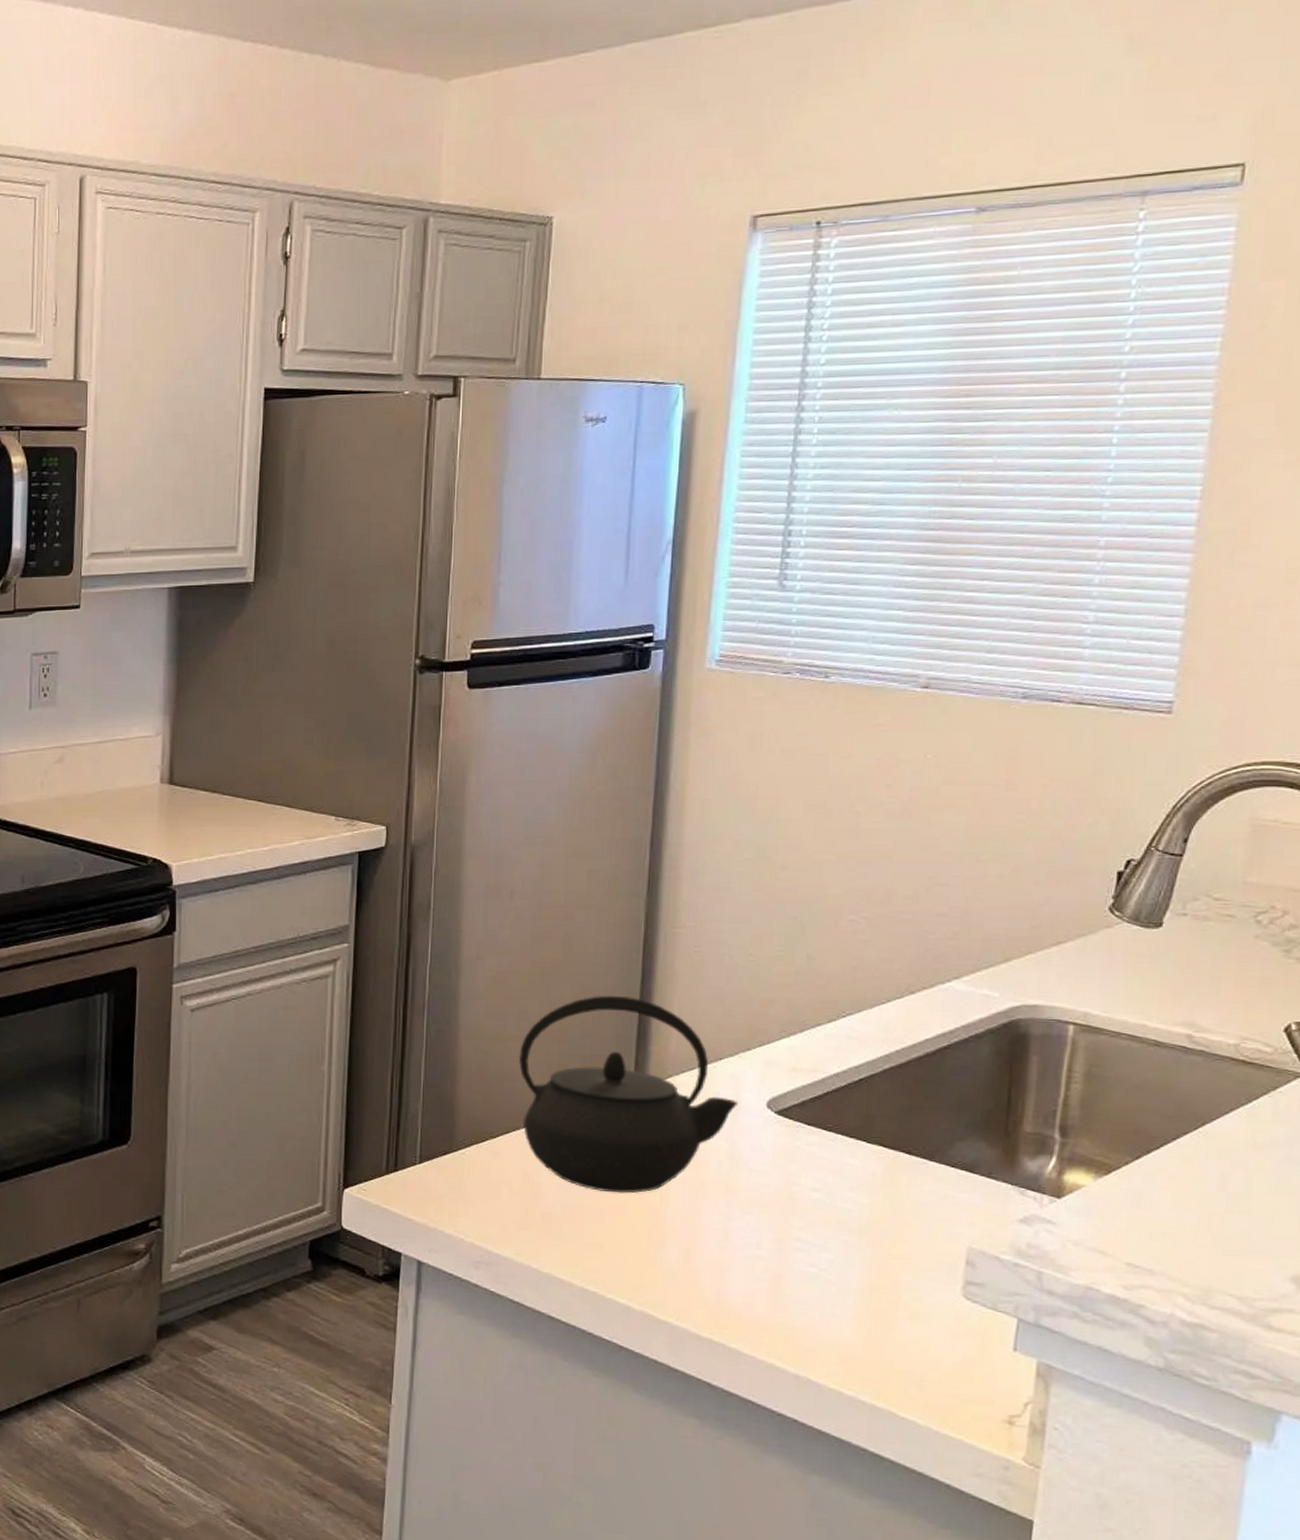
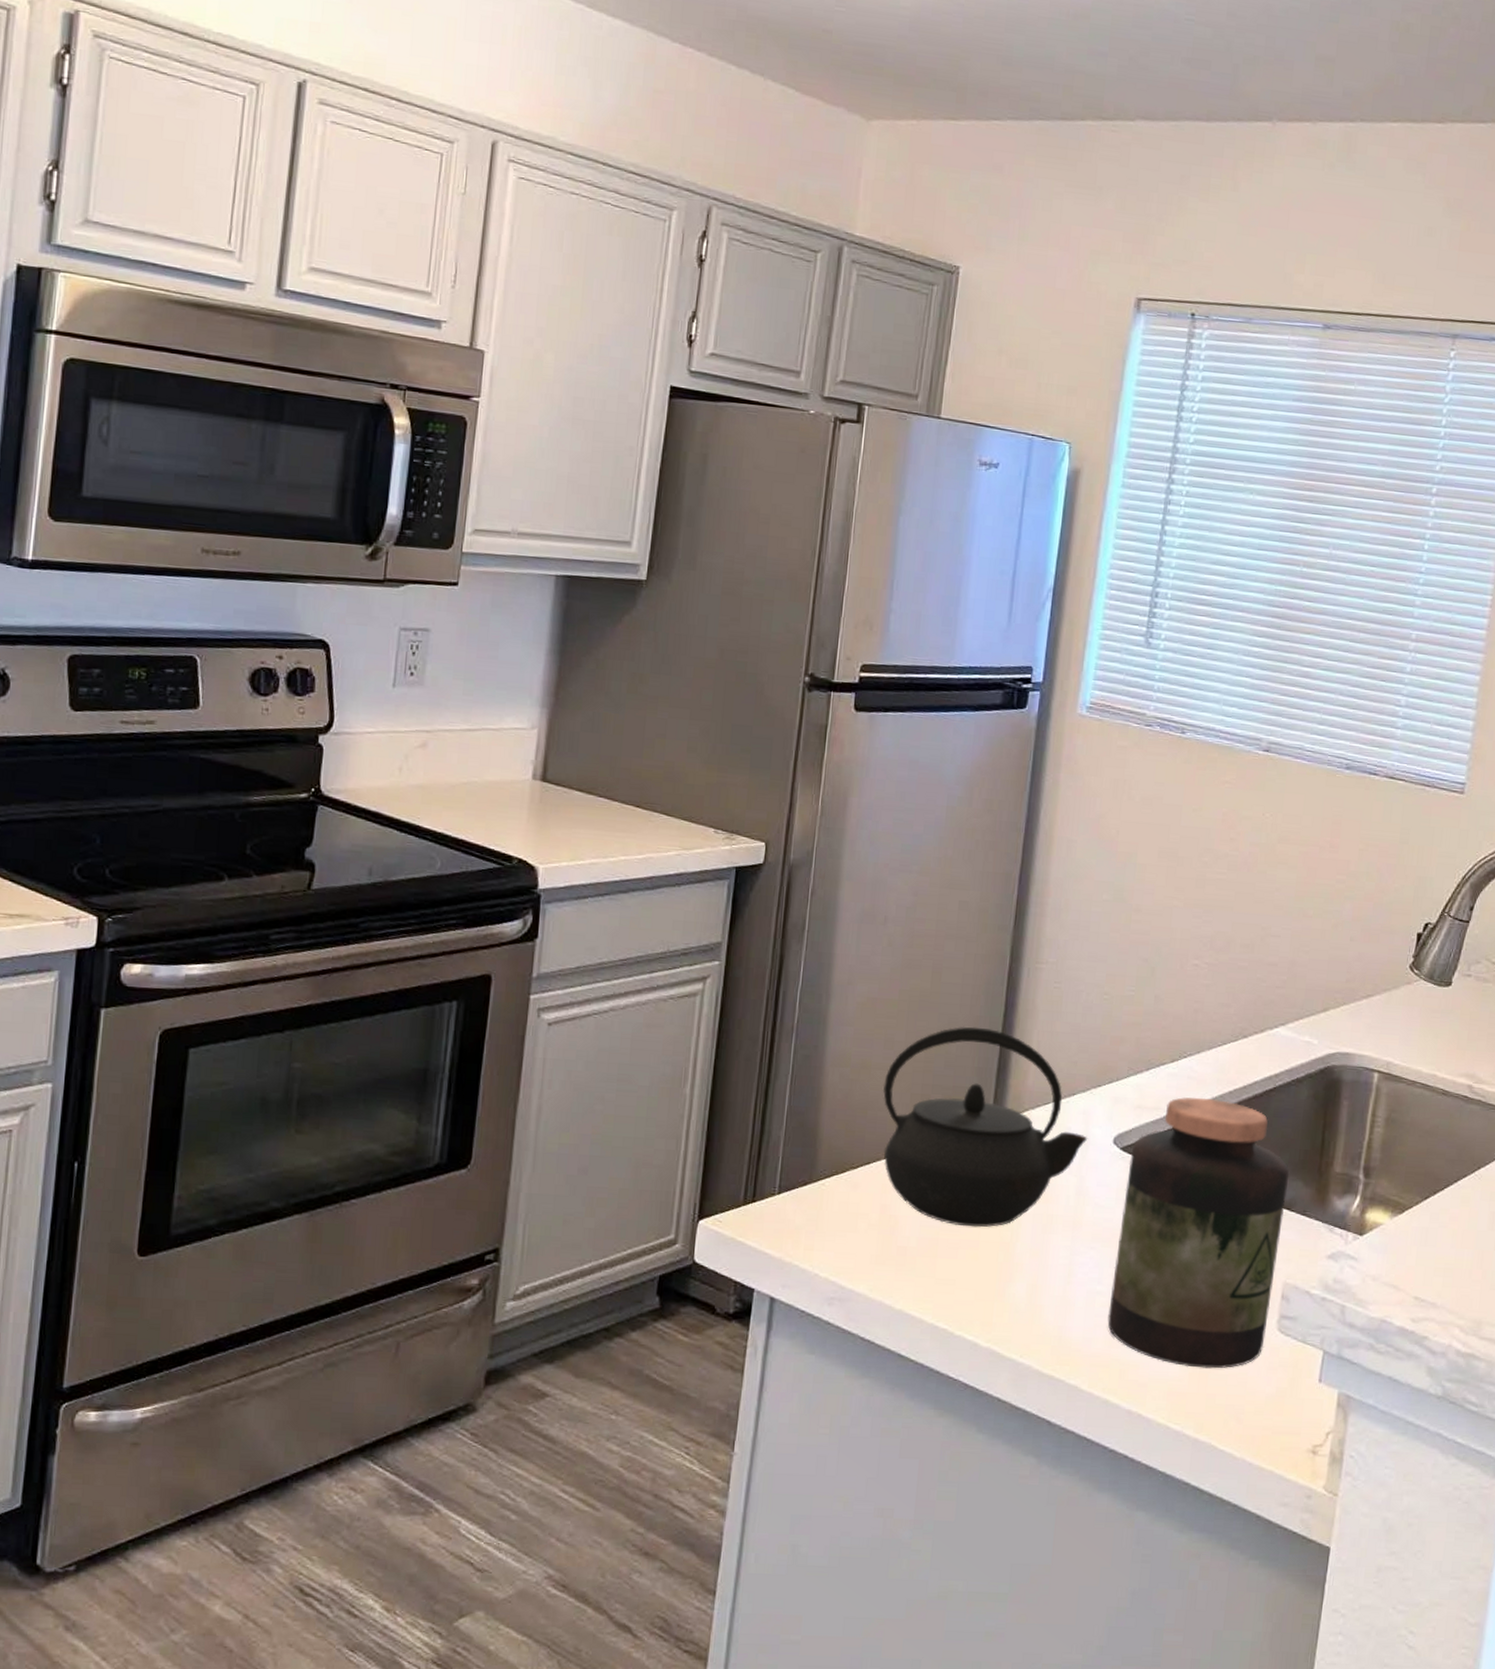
jar: none [769,1057,971,1335] -> present [1107,1097,1290,1369]

